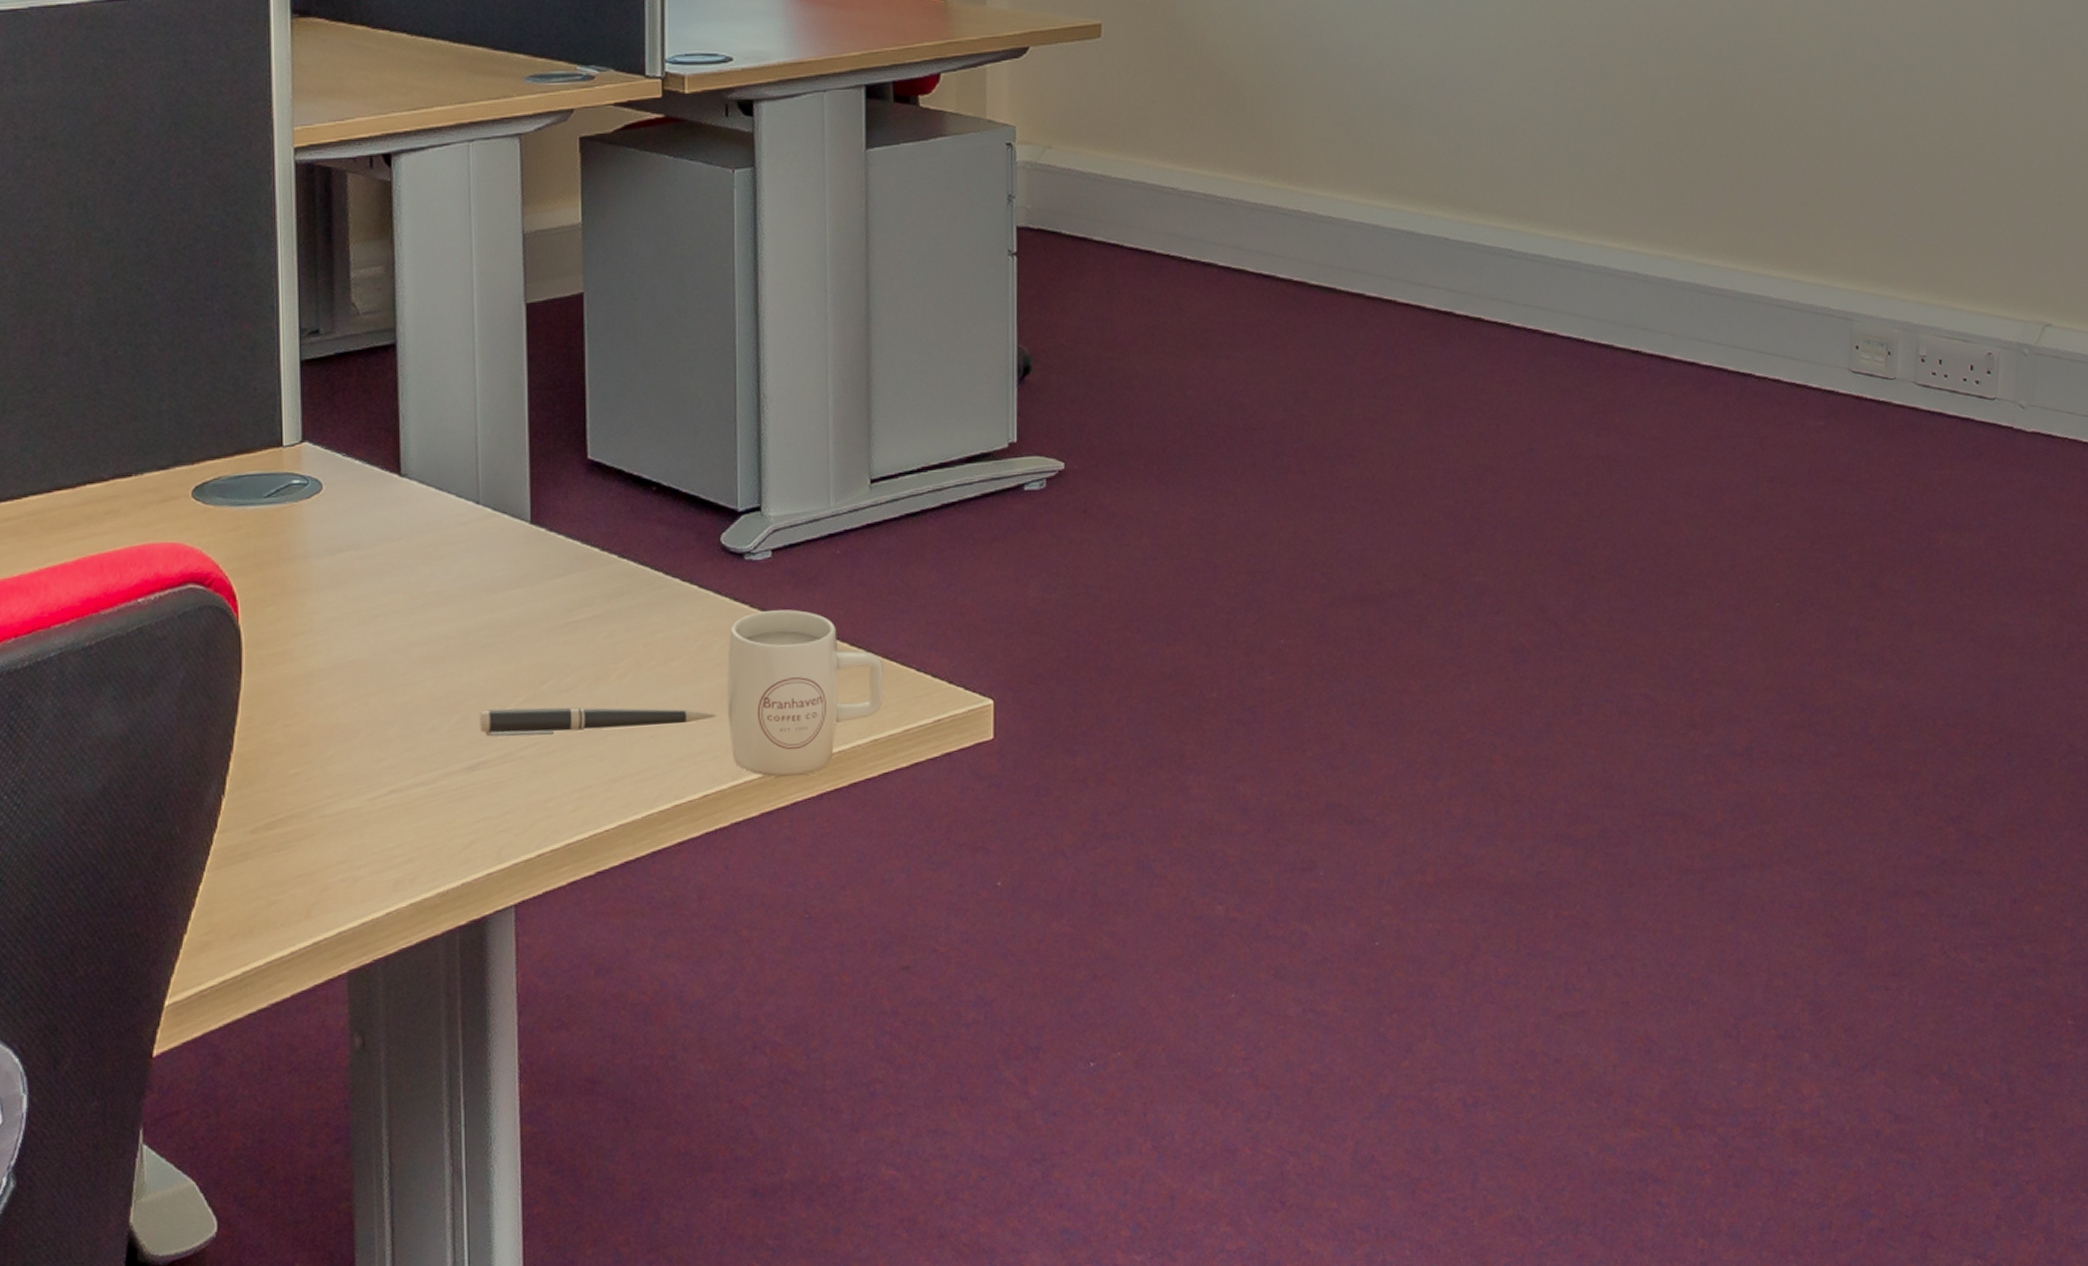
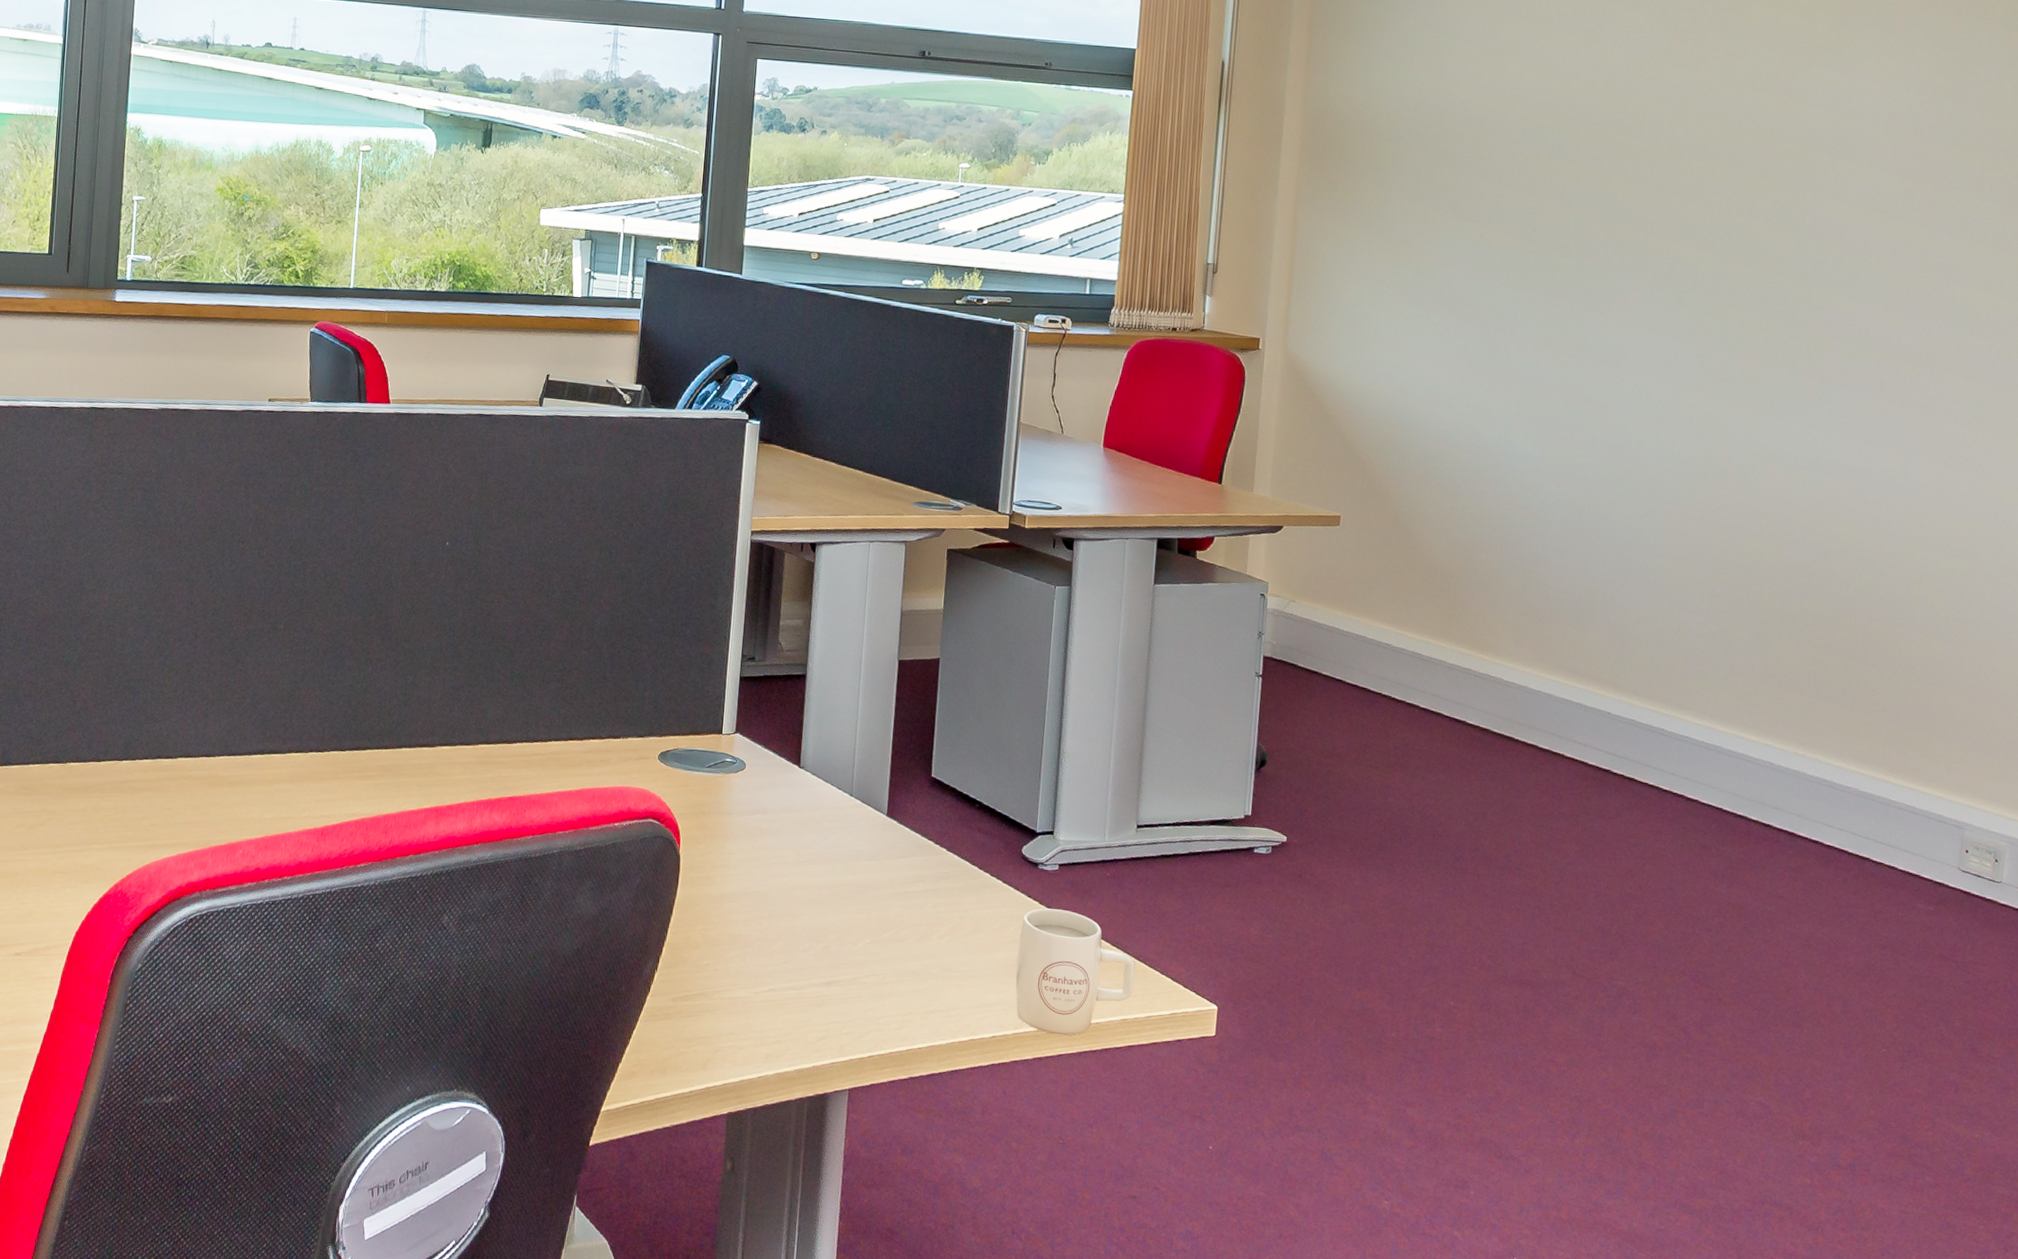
pen: present [479,707,718,737] -> none [836,943,1008,981]

